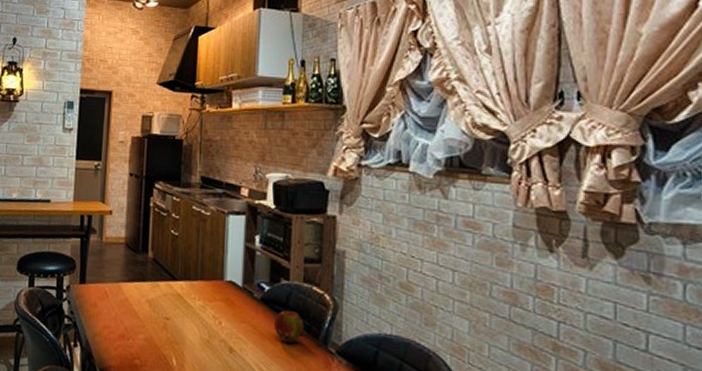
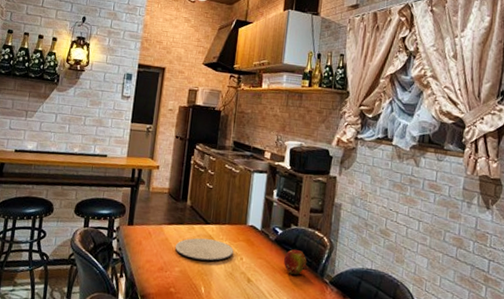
plate: none [137,297,209,326] -> present [175,237,234,261]

